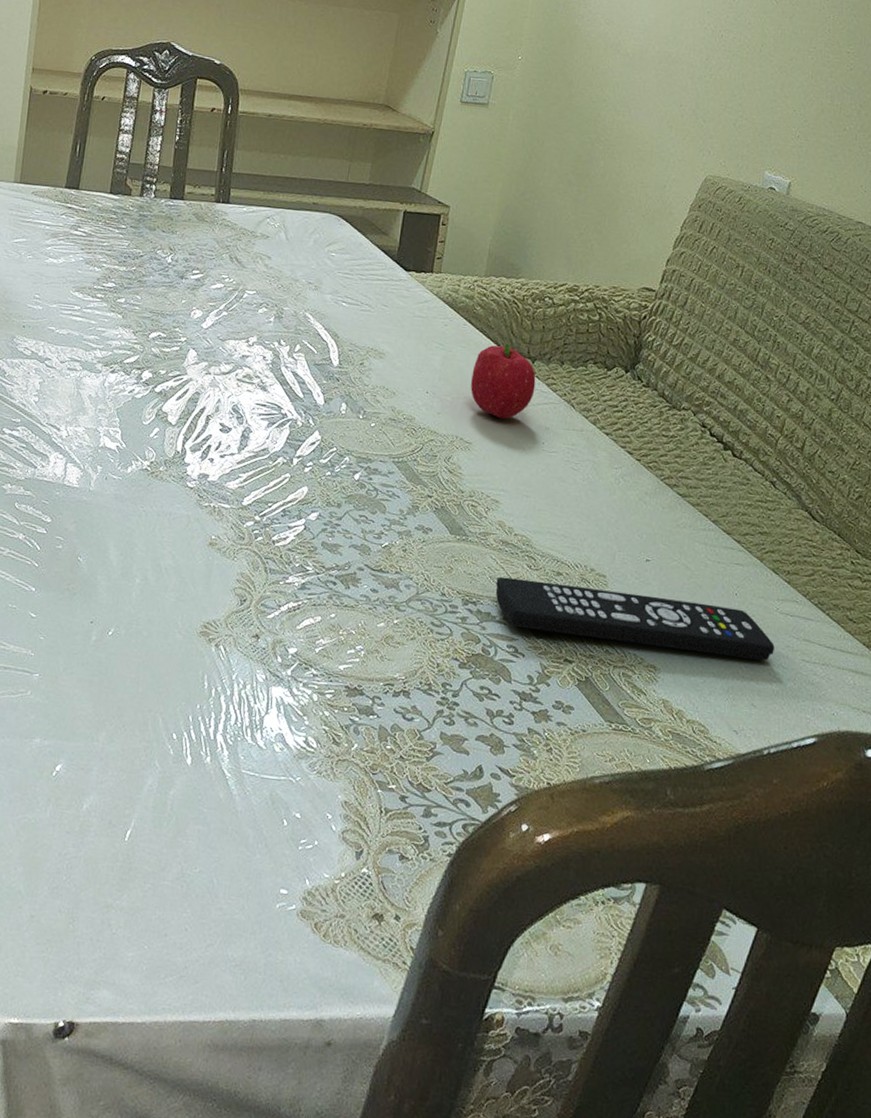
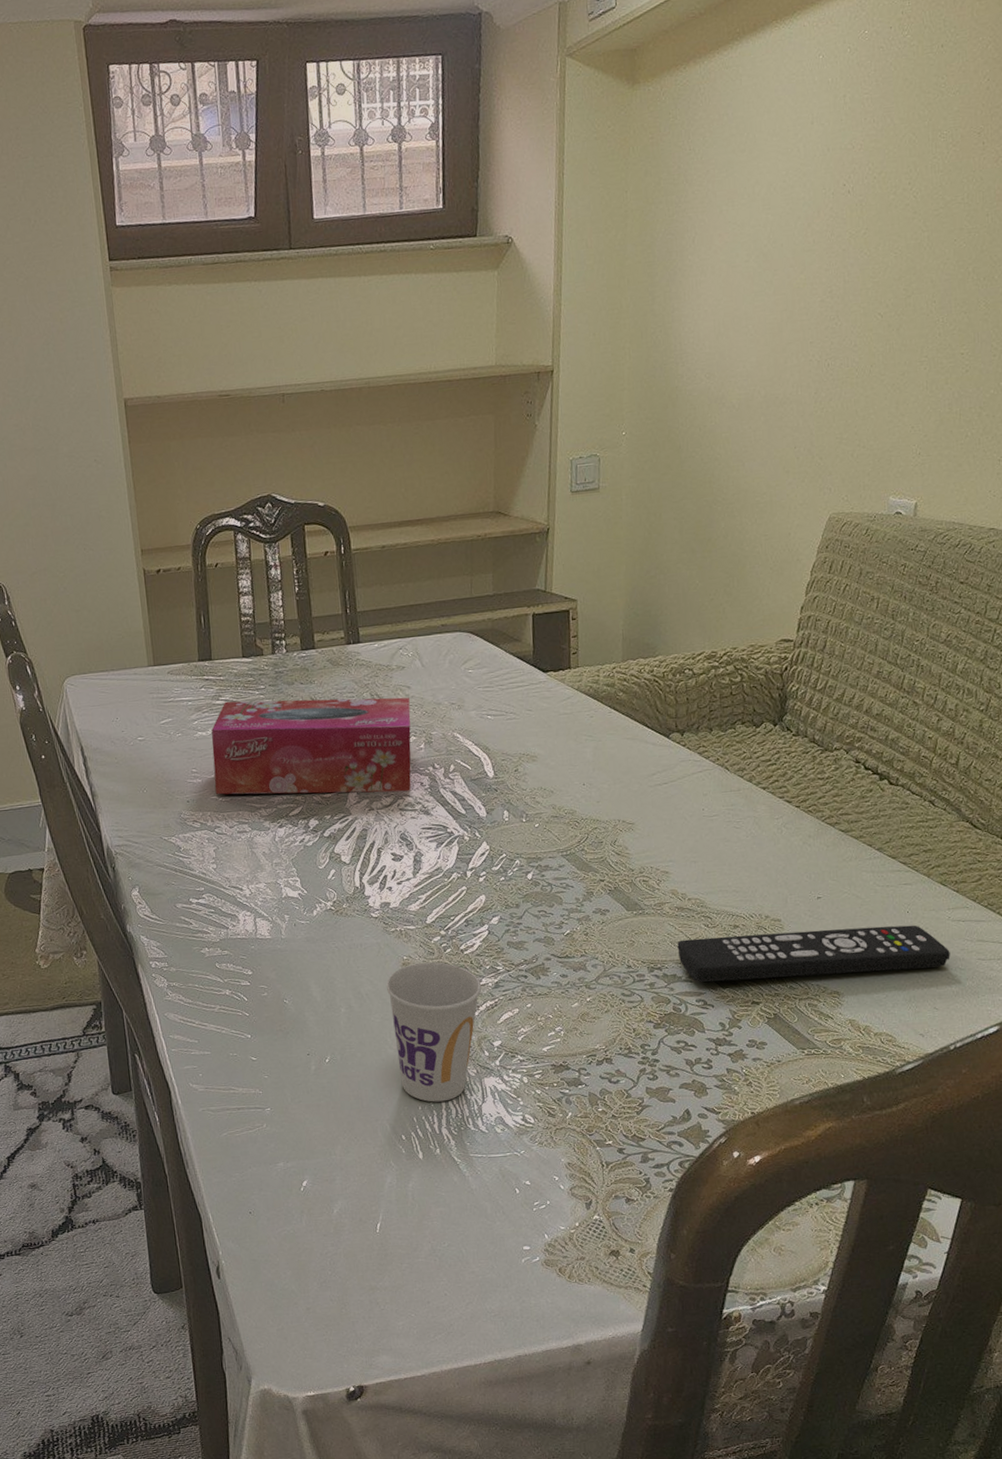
tissue box: none [53,233,268,363] -> present [211,697,411,795]
cup: none [184,545,288,705] -> present [385,962,482,1102]
fruit: present [471,342,536,419] -> none [624,720,688,795]

